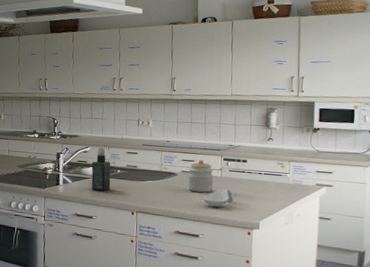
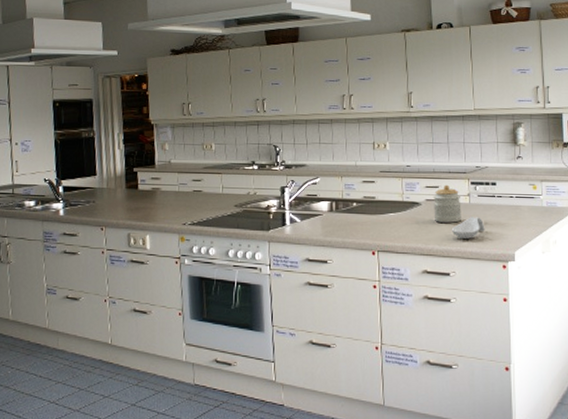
spray bottle: present [91,146,111,192] -> none [322,176,346,230]

